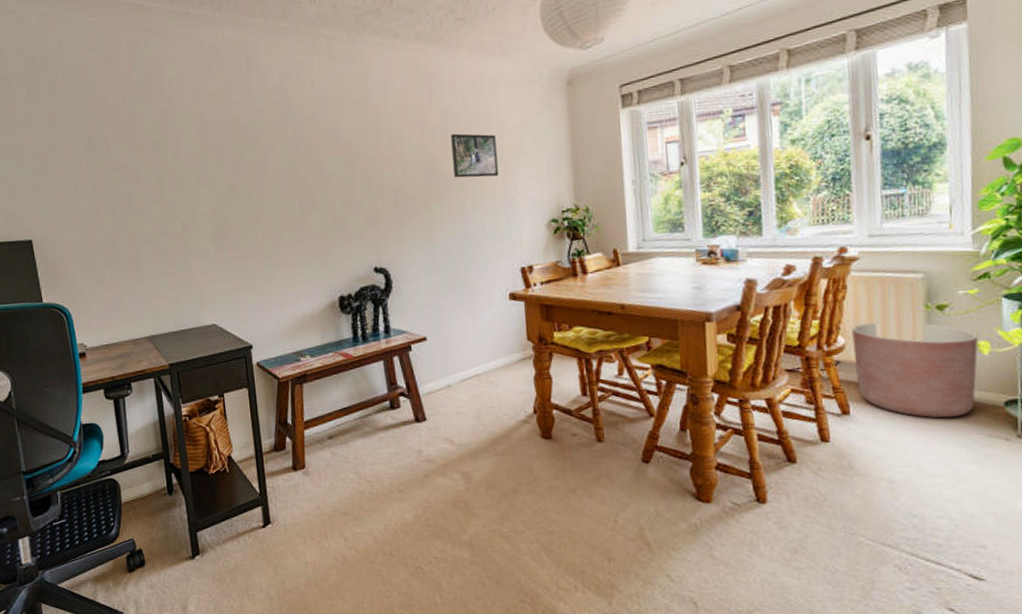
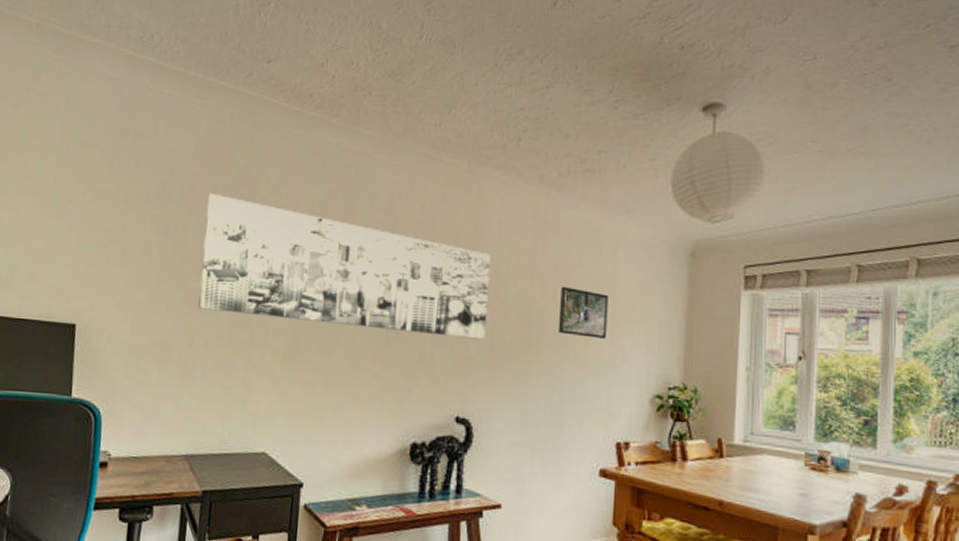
wall art: none [119,102,389,210] -> present [198,193,491,340]

